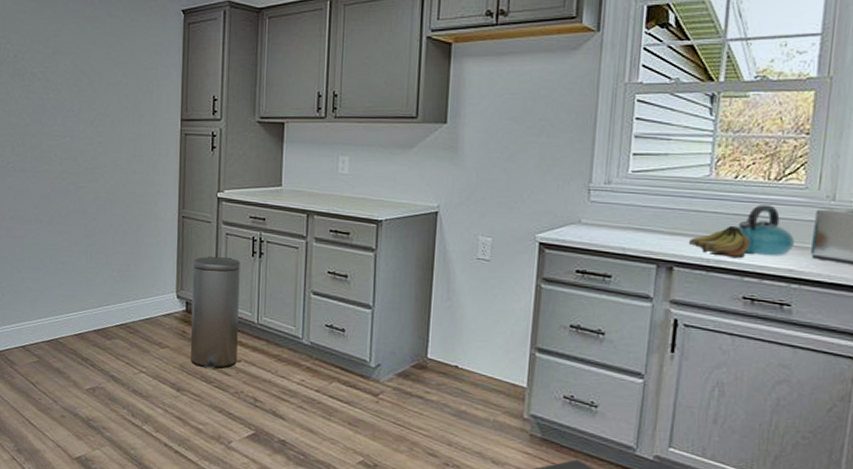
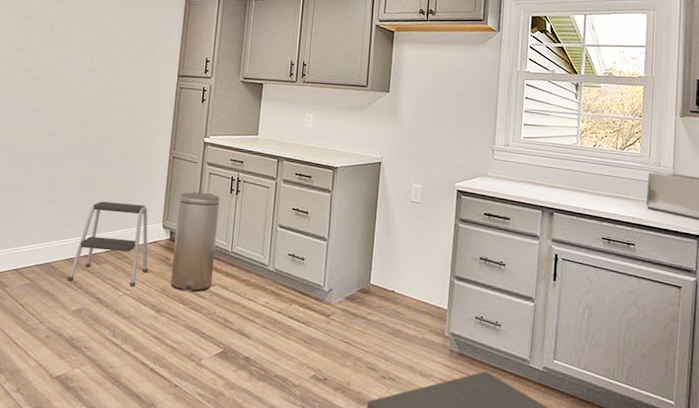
step stool: none [77,270,165,363] -> present [67,201,148,287]
fruit: present [688,225,751,259] -> none [563,182,606,208]
kettle: present [738,205,796,257] -> none [597,167,636,207]

